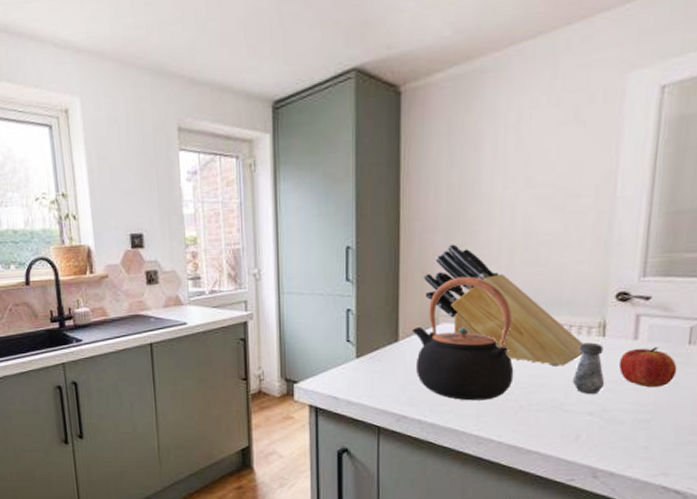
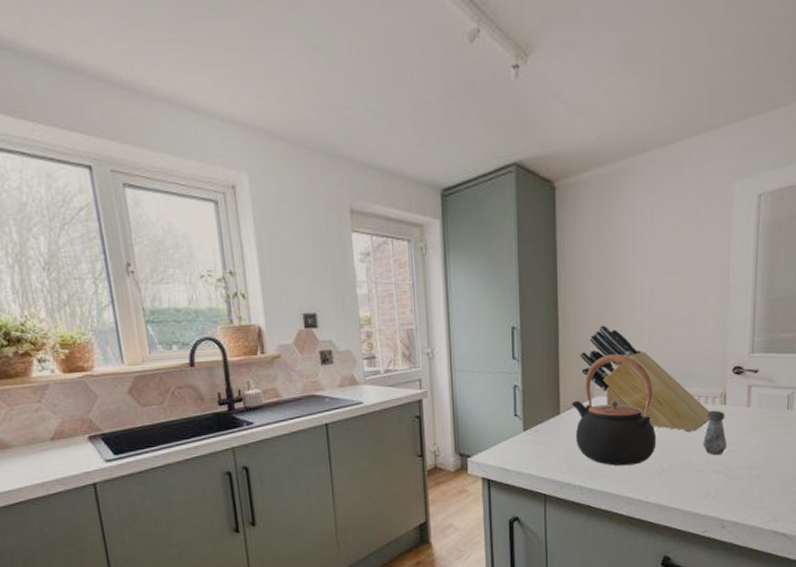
fruit: present [619,347,677,388] -> none [738,413,780,447]

